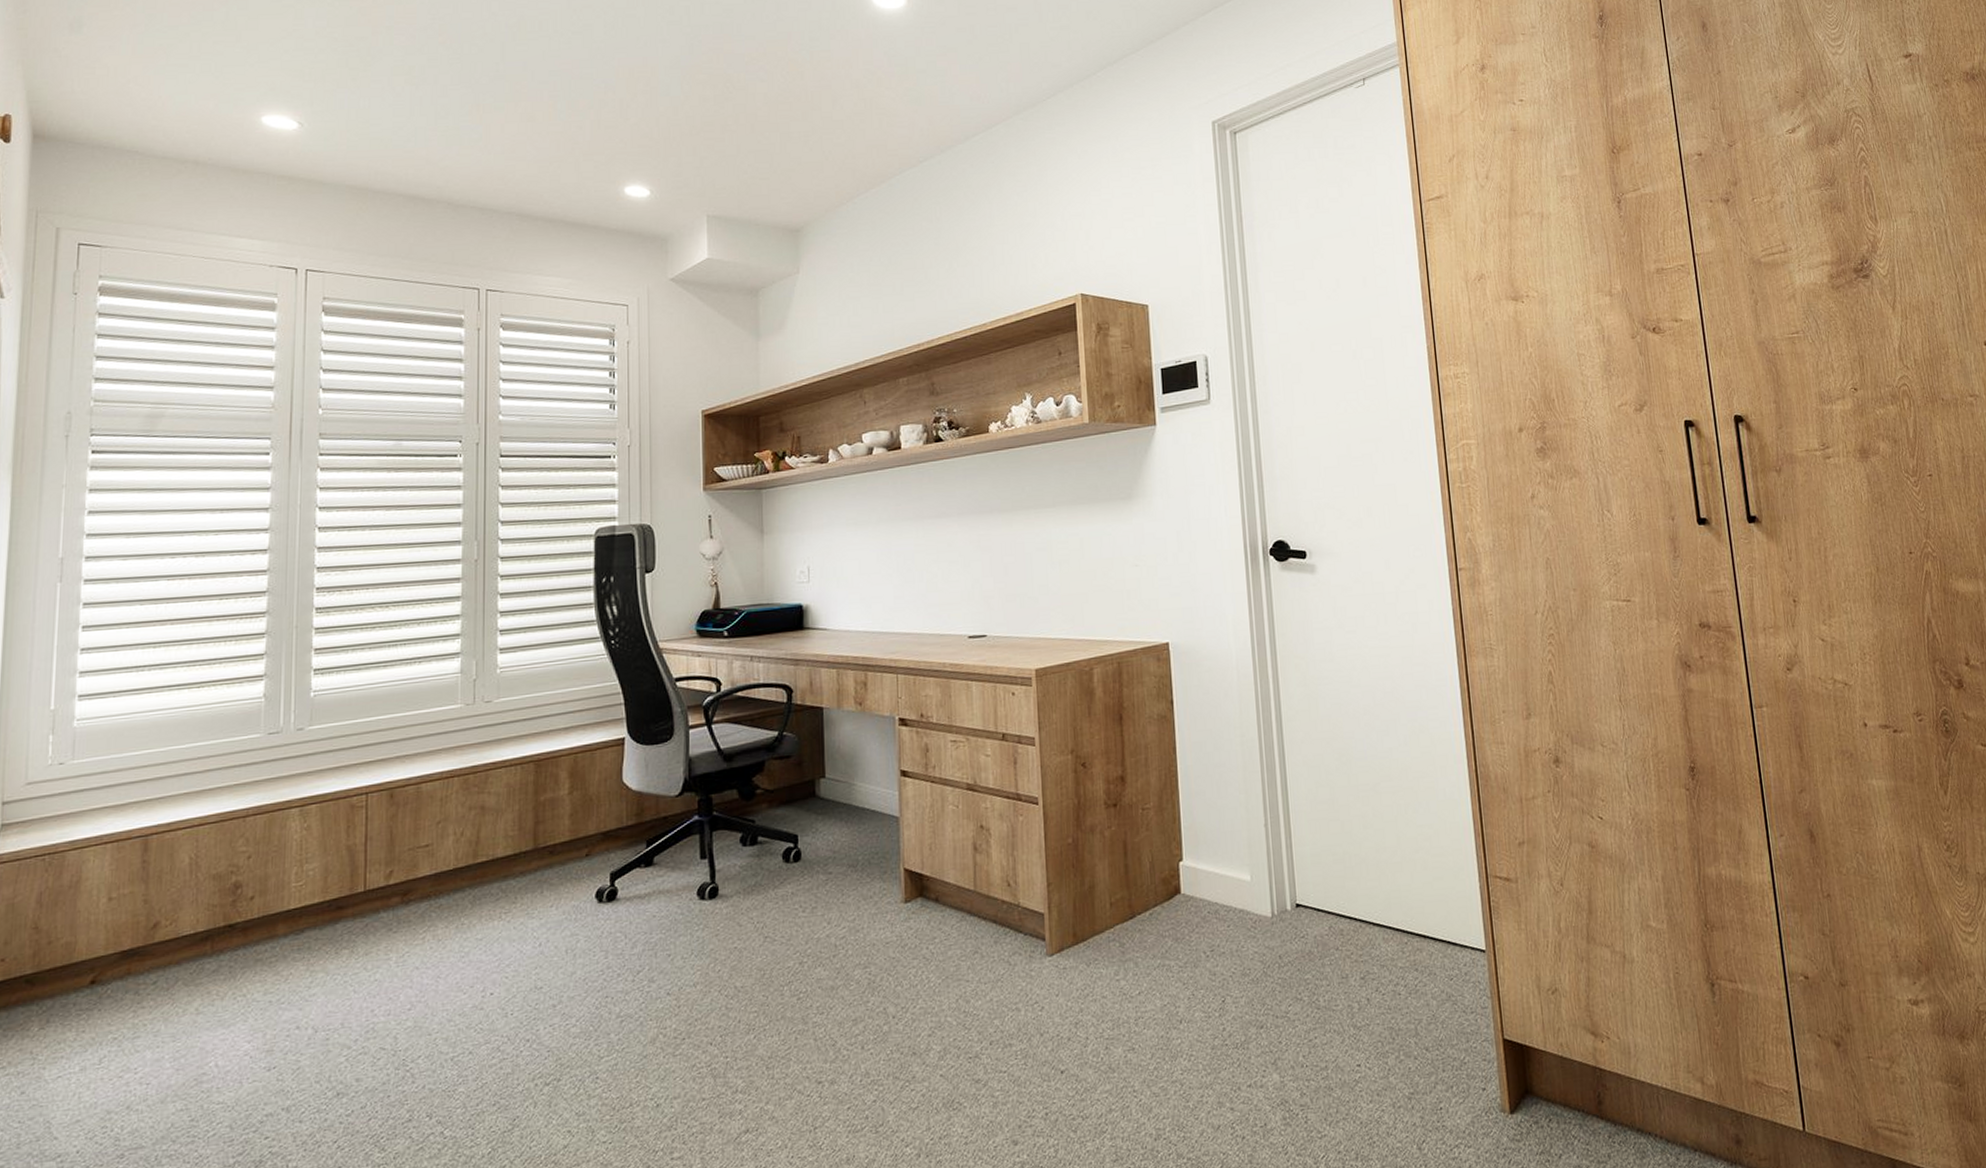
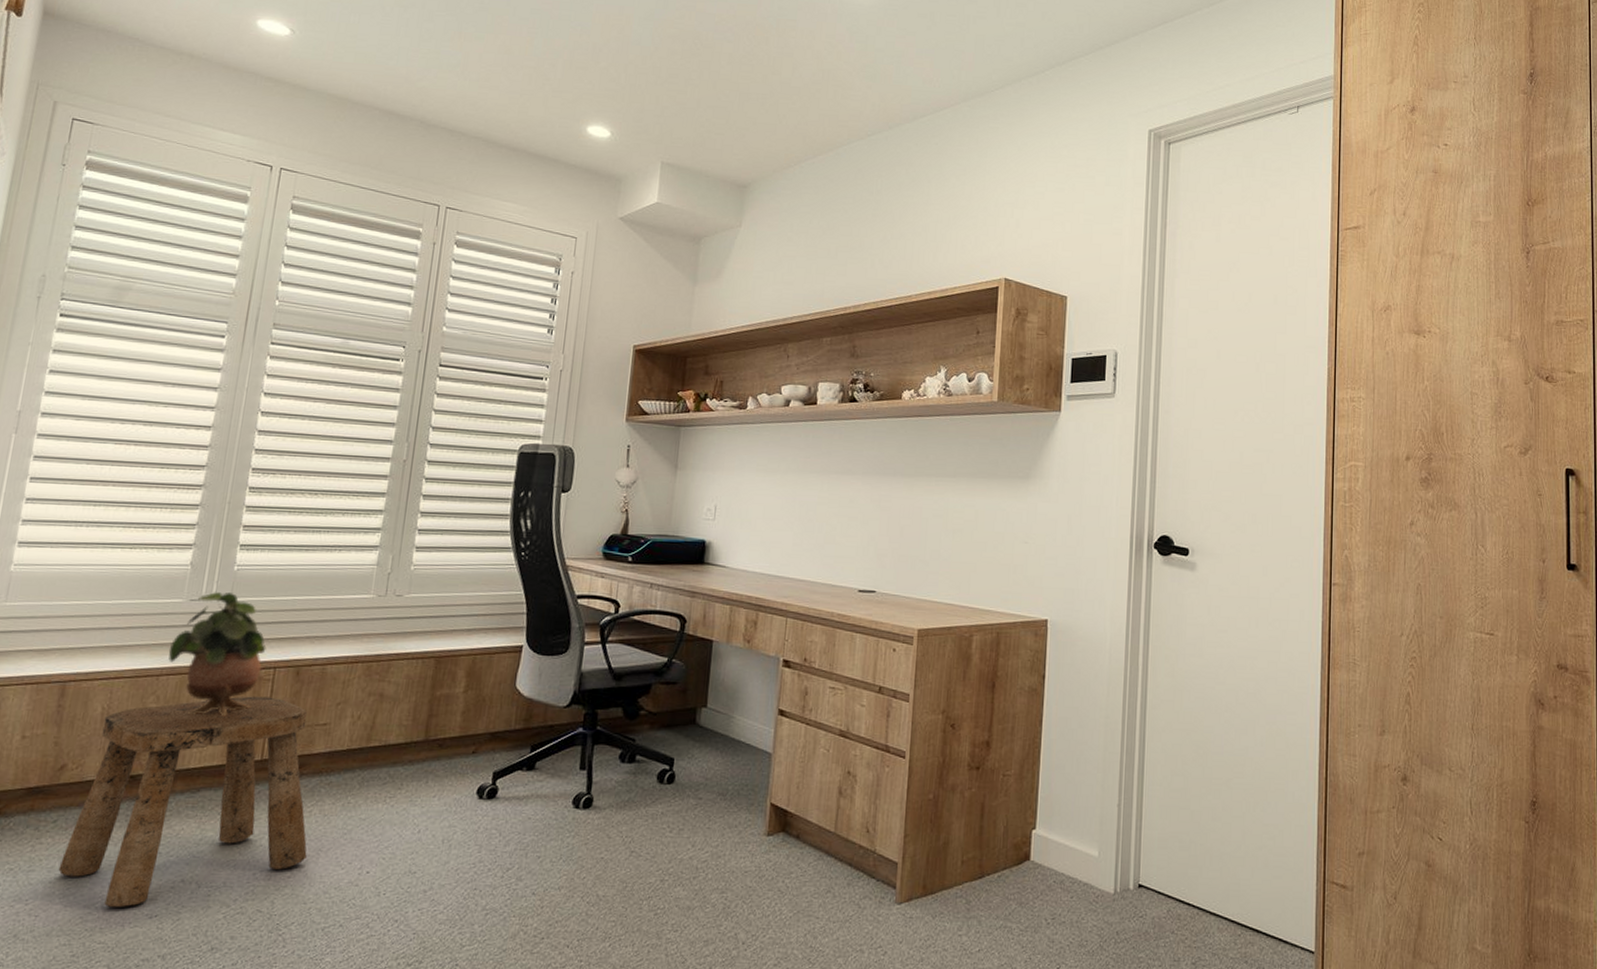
stool: none [165,824,425,1065] -> present [58,696,308,907]
potted plant: none [252,721,355,854] -> present [168,592,267,717]

